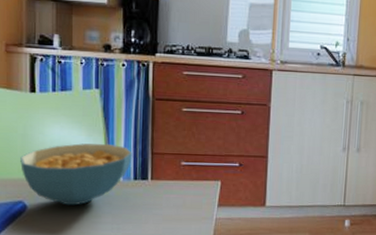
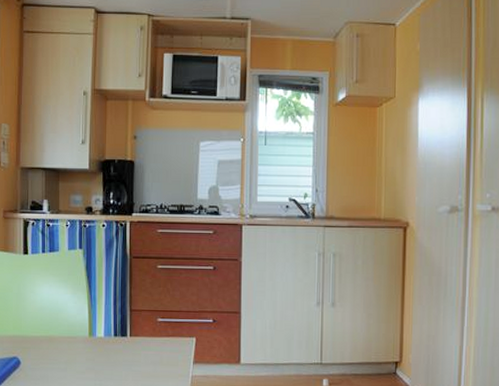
cereal bowl: present [20,143,132,206] -> none [15,301,113,362]

